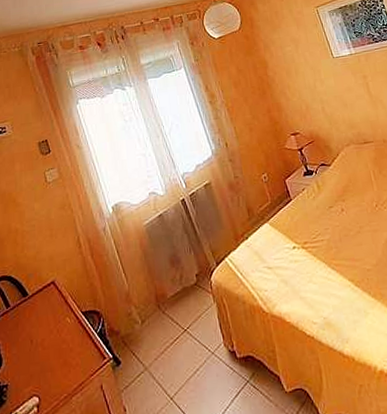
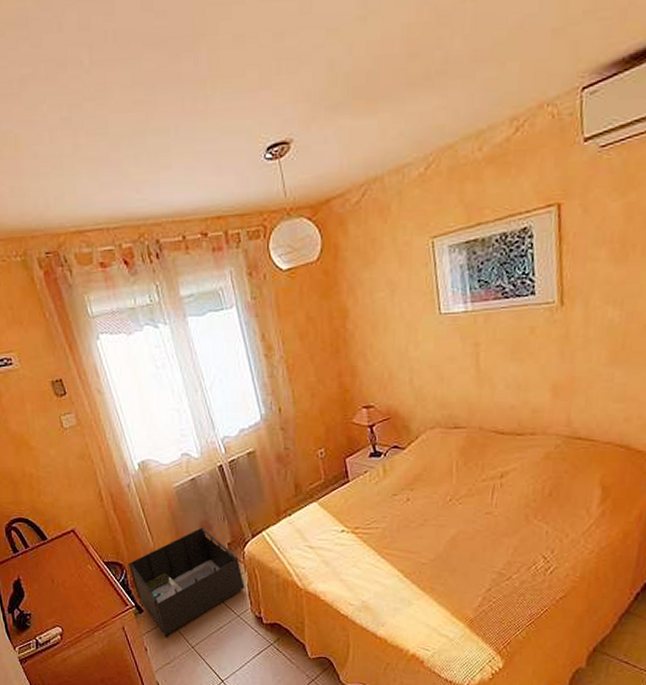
storage bin: none [104,261,216,393] -> present [127,527,245,639]

